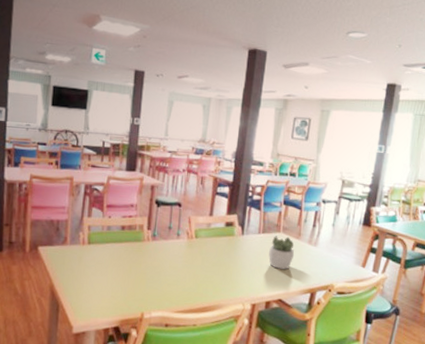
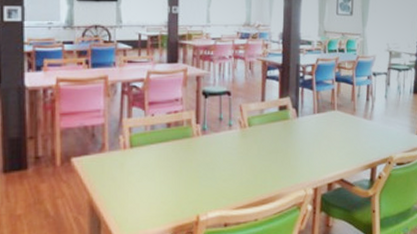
succulent plant: present [269,236,295,269] -> none [326,114,352,148]

